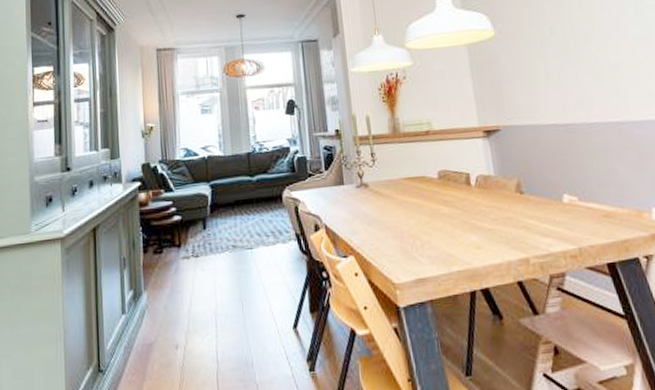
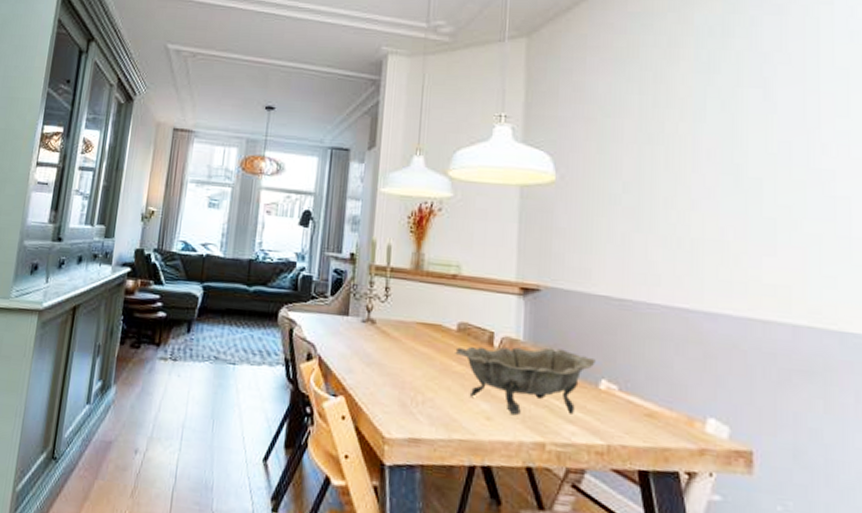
decorative bowl: none [440,175,556,241] -> present [455,346,596,416]

